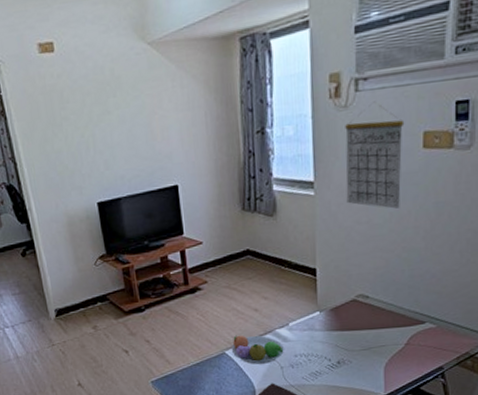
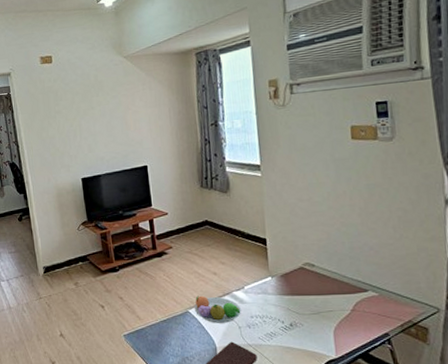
calendar: present [345,101,405,209] -> none [284,101,336,189]

